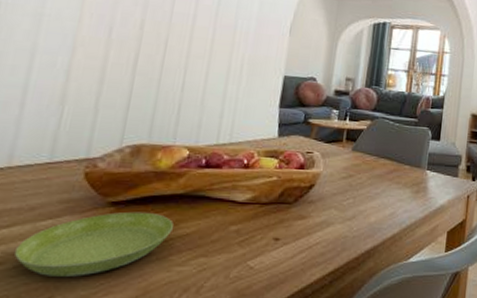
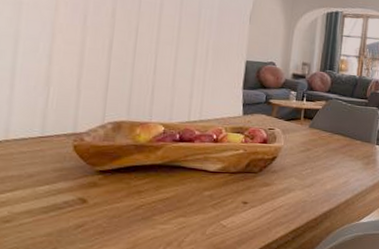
saucer: present [14,211,174,277] -> none [19,179,155,232]

